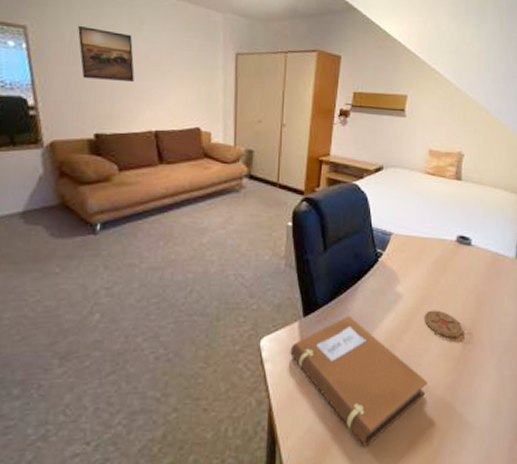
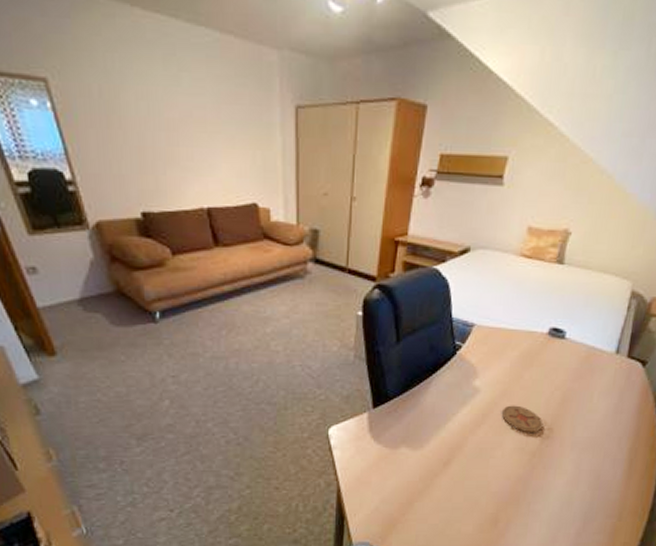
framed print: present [78,25,135,81] -> none [106,74,178,147]
notebook: present [290,315,427,447] -> none [358,407,499,526]

